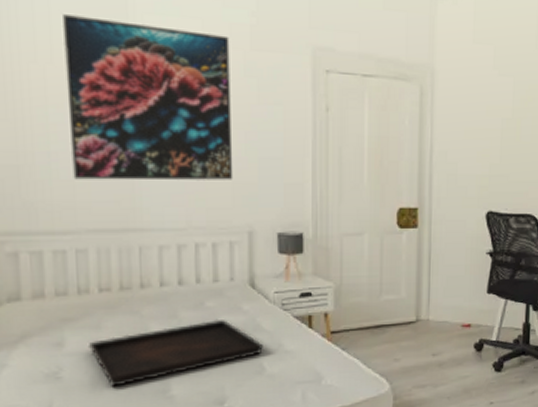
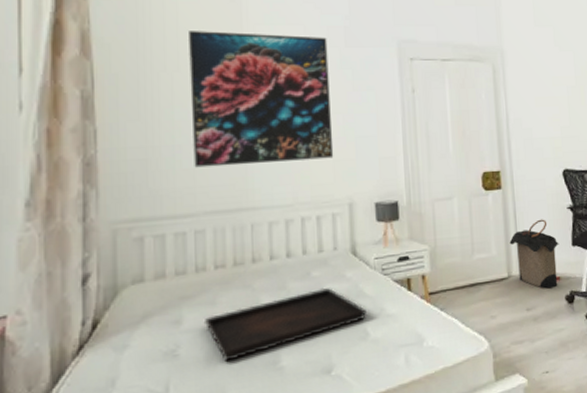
laundry hamper: none [421,263,474,335] -> present [509,219,560,289]

